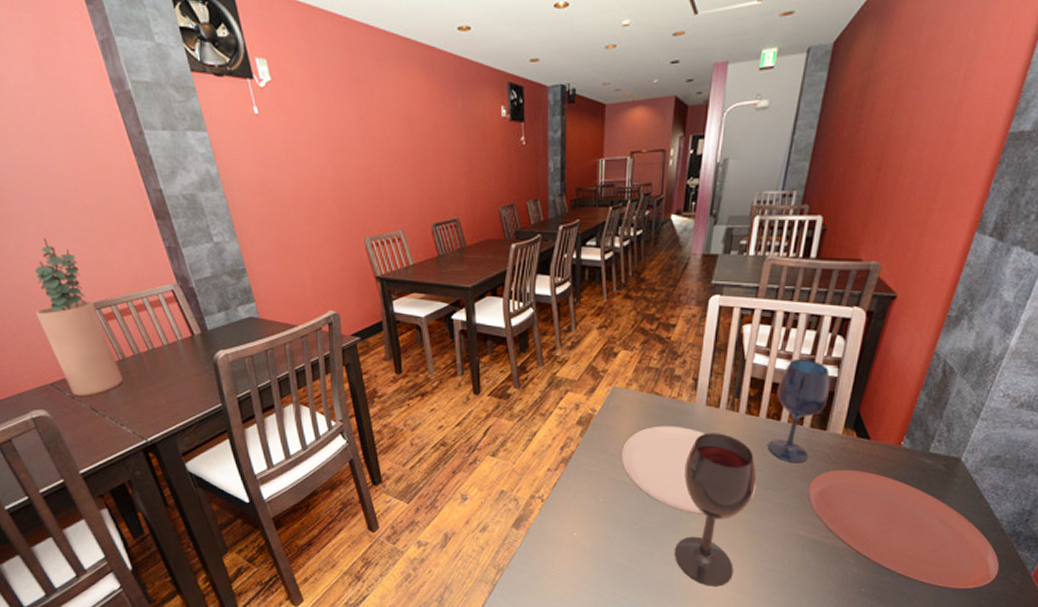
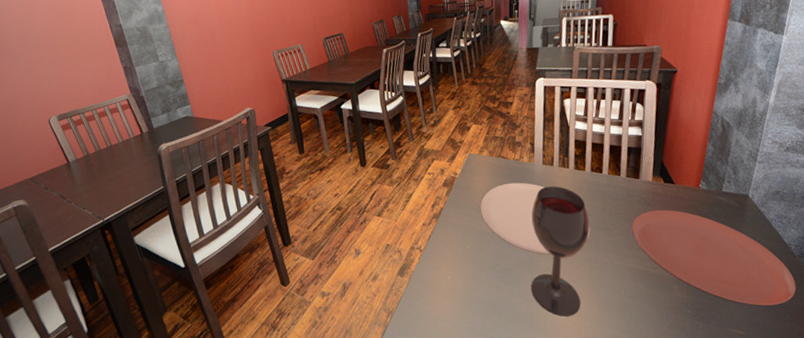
vase: present [35,237,124,398] -> none [21,65,87,188]
wineglass: present [767,358,830,463] -> none [595,123,637,207]

